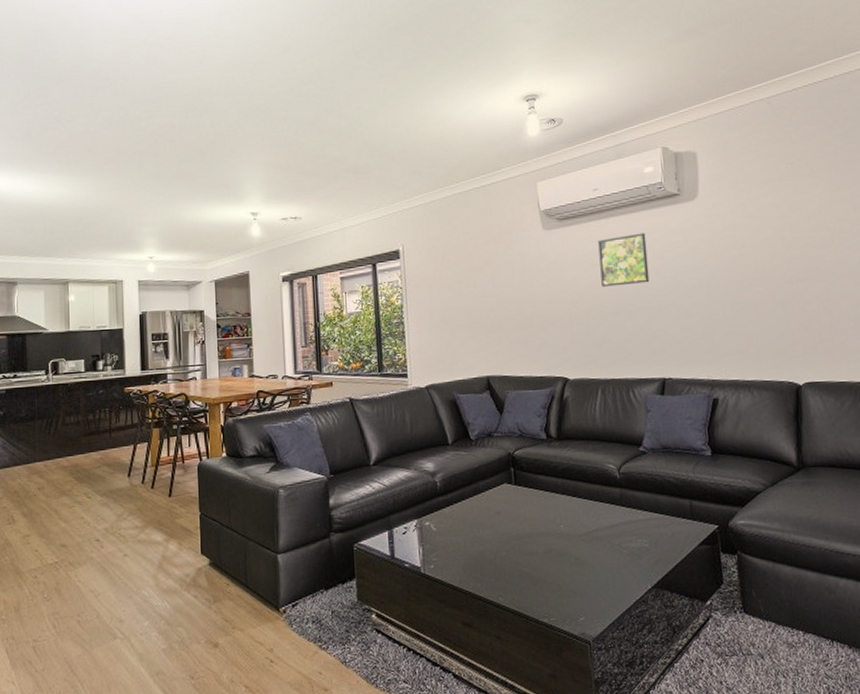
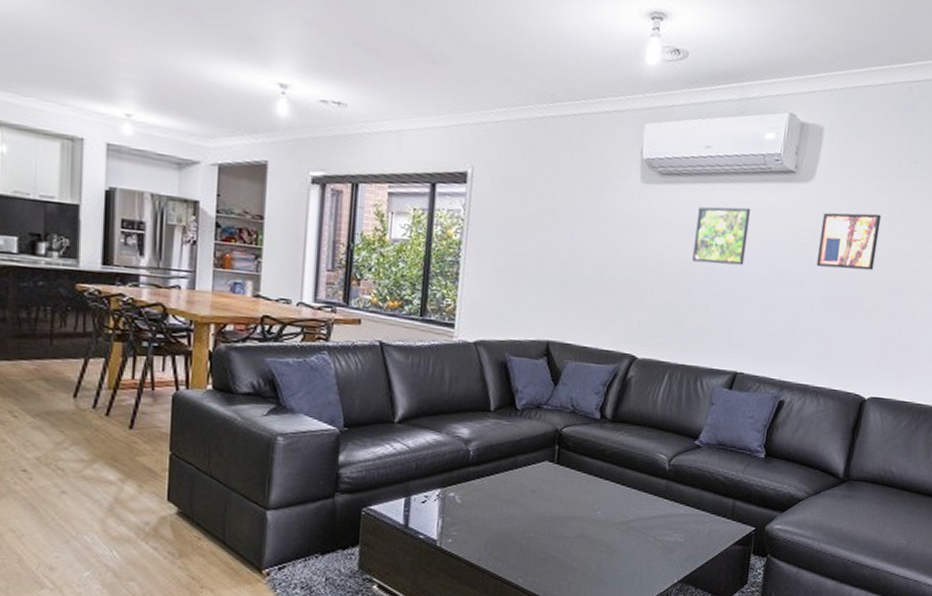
wall art: none [714,214,776,272] -> present [816,212,882,271]

